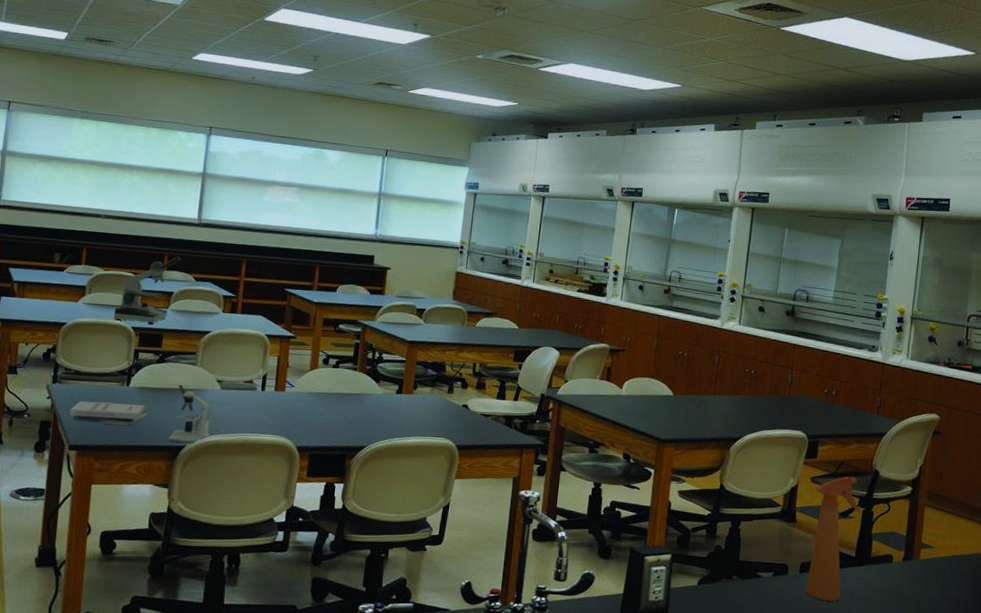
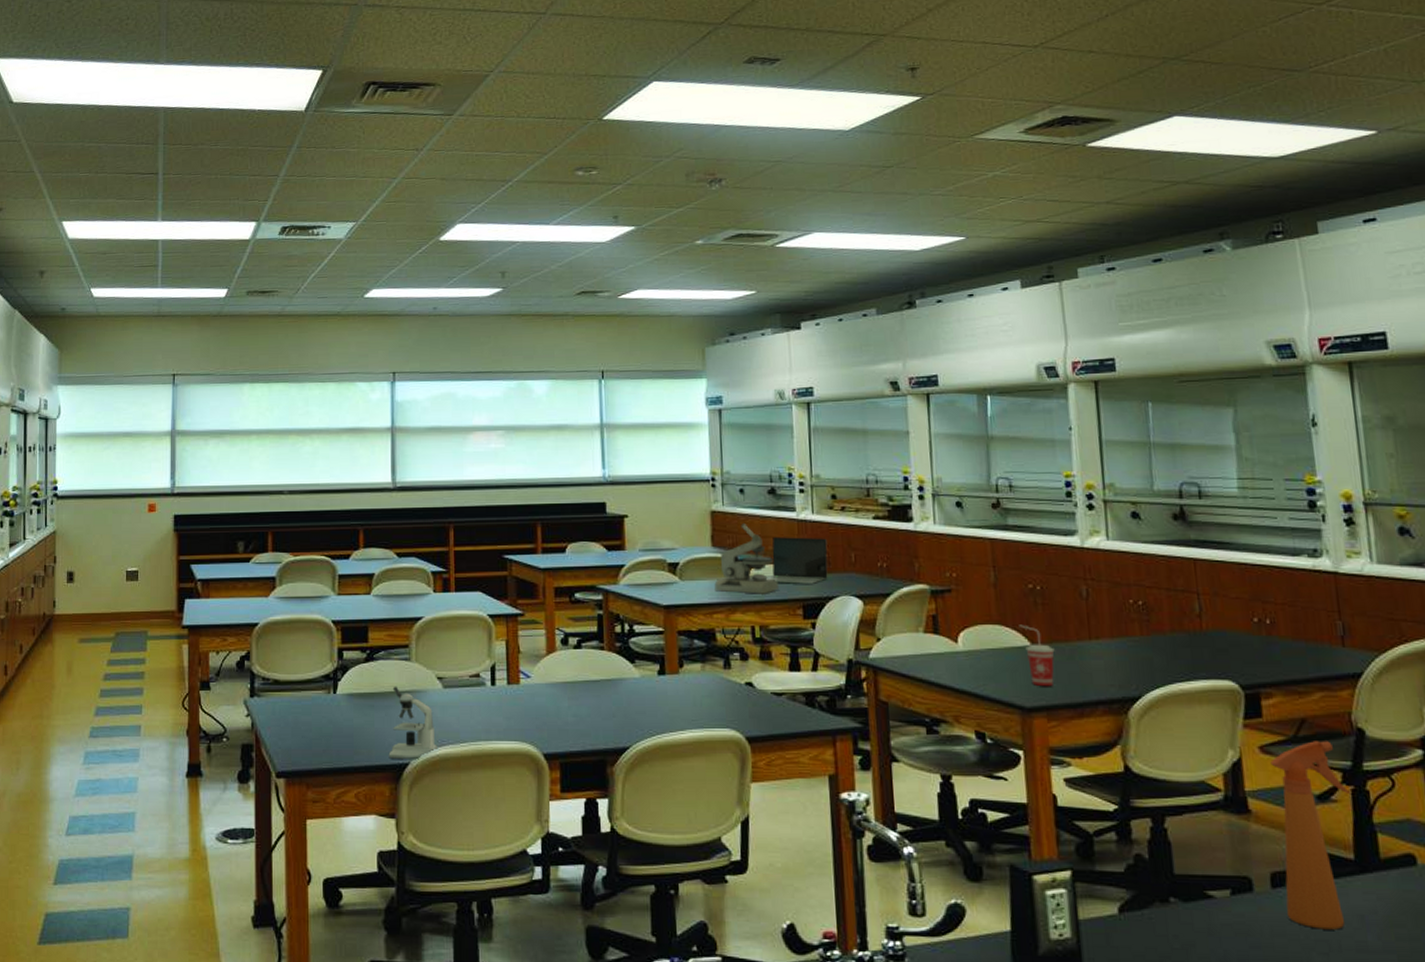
books: present [69,400,148,427] -> none [272,715,361,744]
microscope: present [114,255,182,325] -> none [311,529,379,616]
microscope: none [450,283,499,340] -> present [714,522,778,594]
laptop: none [490,297,541,337] -> present [766,537,828,585]
beverage cup: none [667,380,689,426] -> present [1019,624,1055,687]

